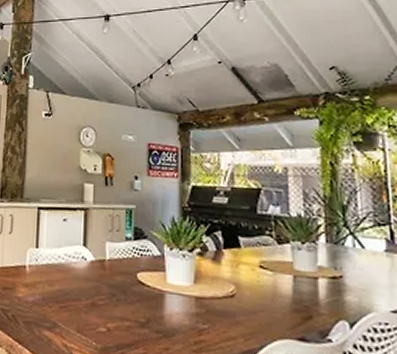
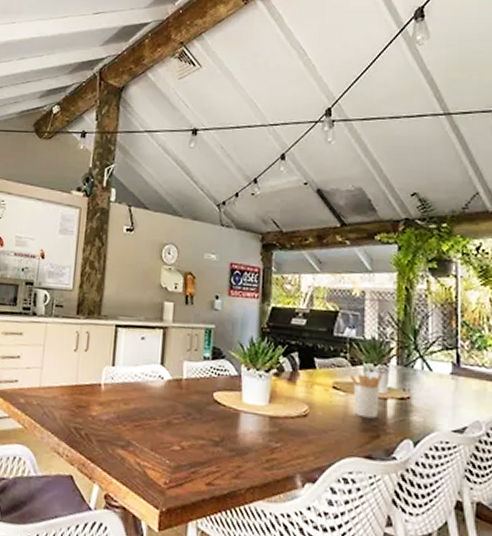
utensil holder: none [277,251,312,299] -> present [350,373,383,419]

